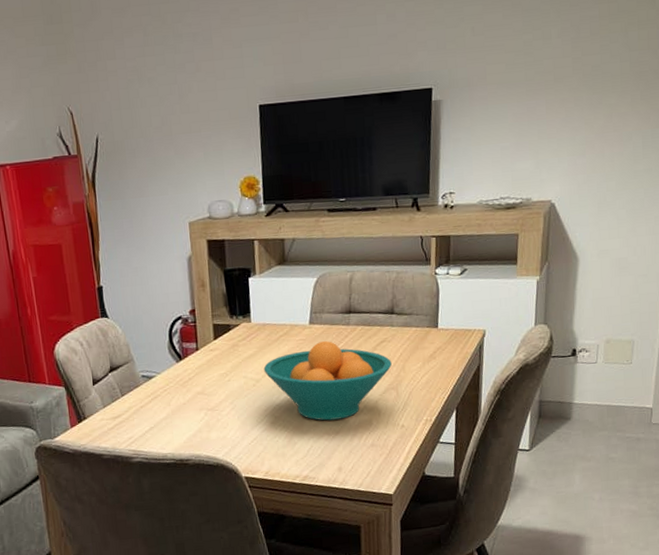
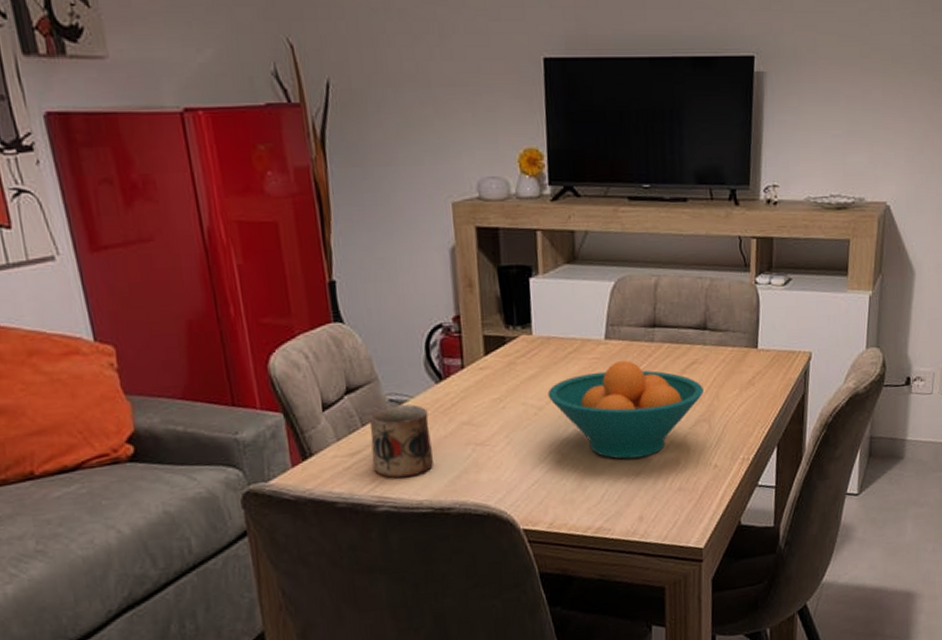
mug: none [126,379,175,437] -> present [368,404,433,479]

